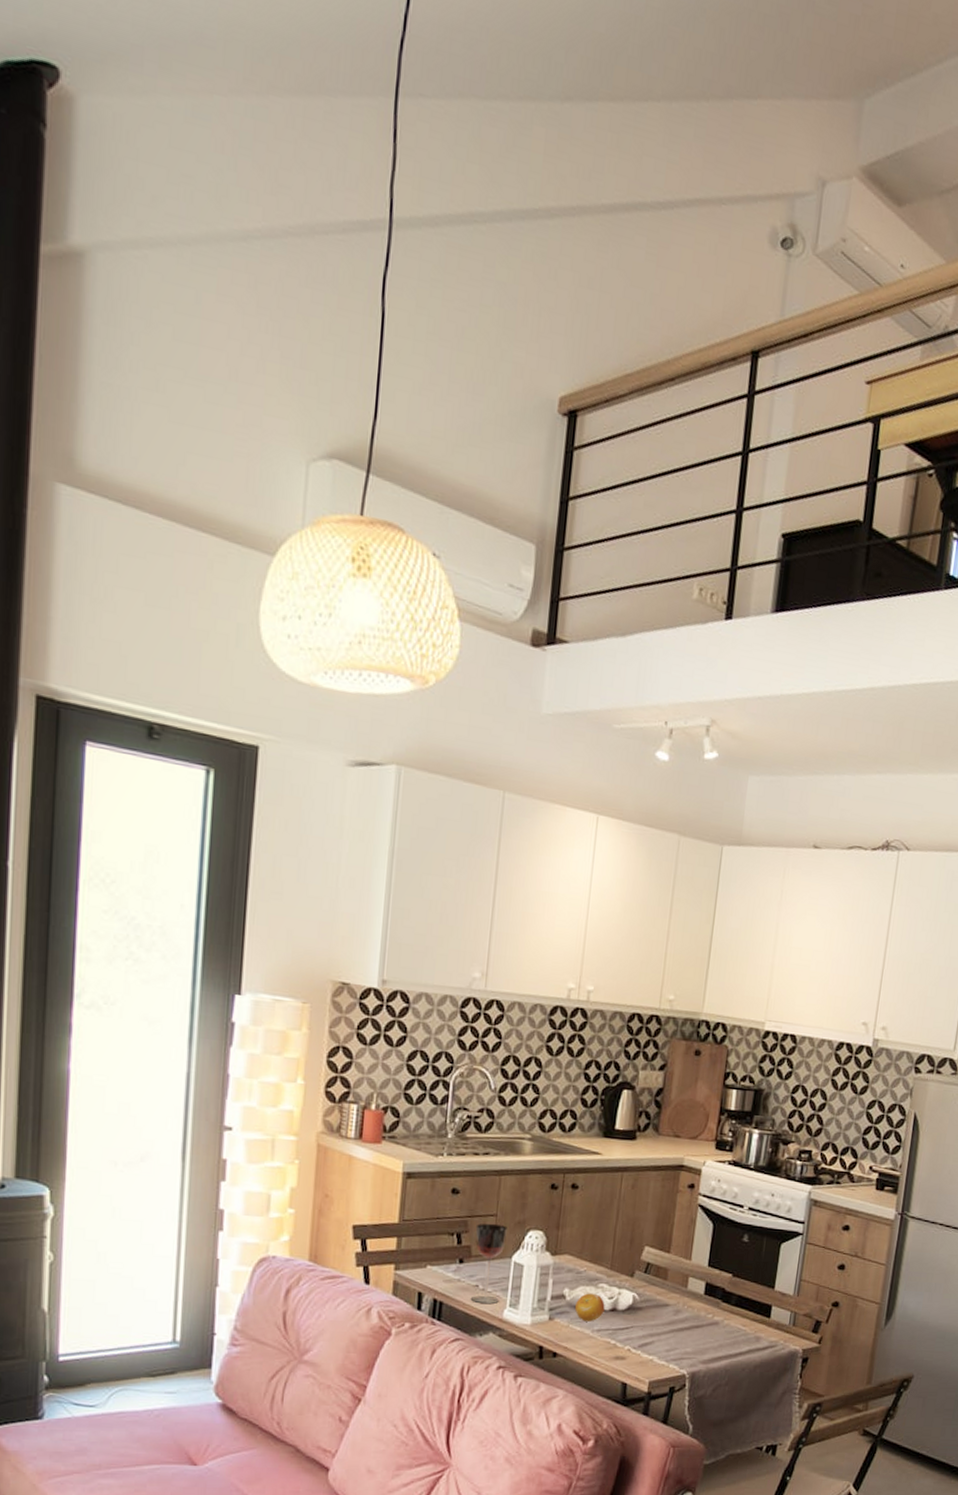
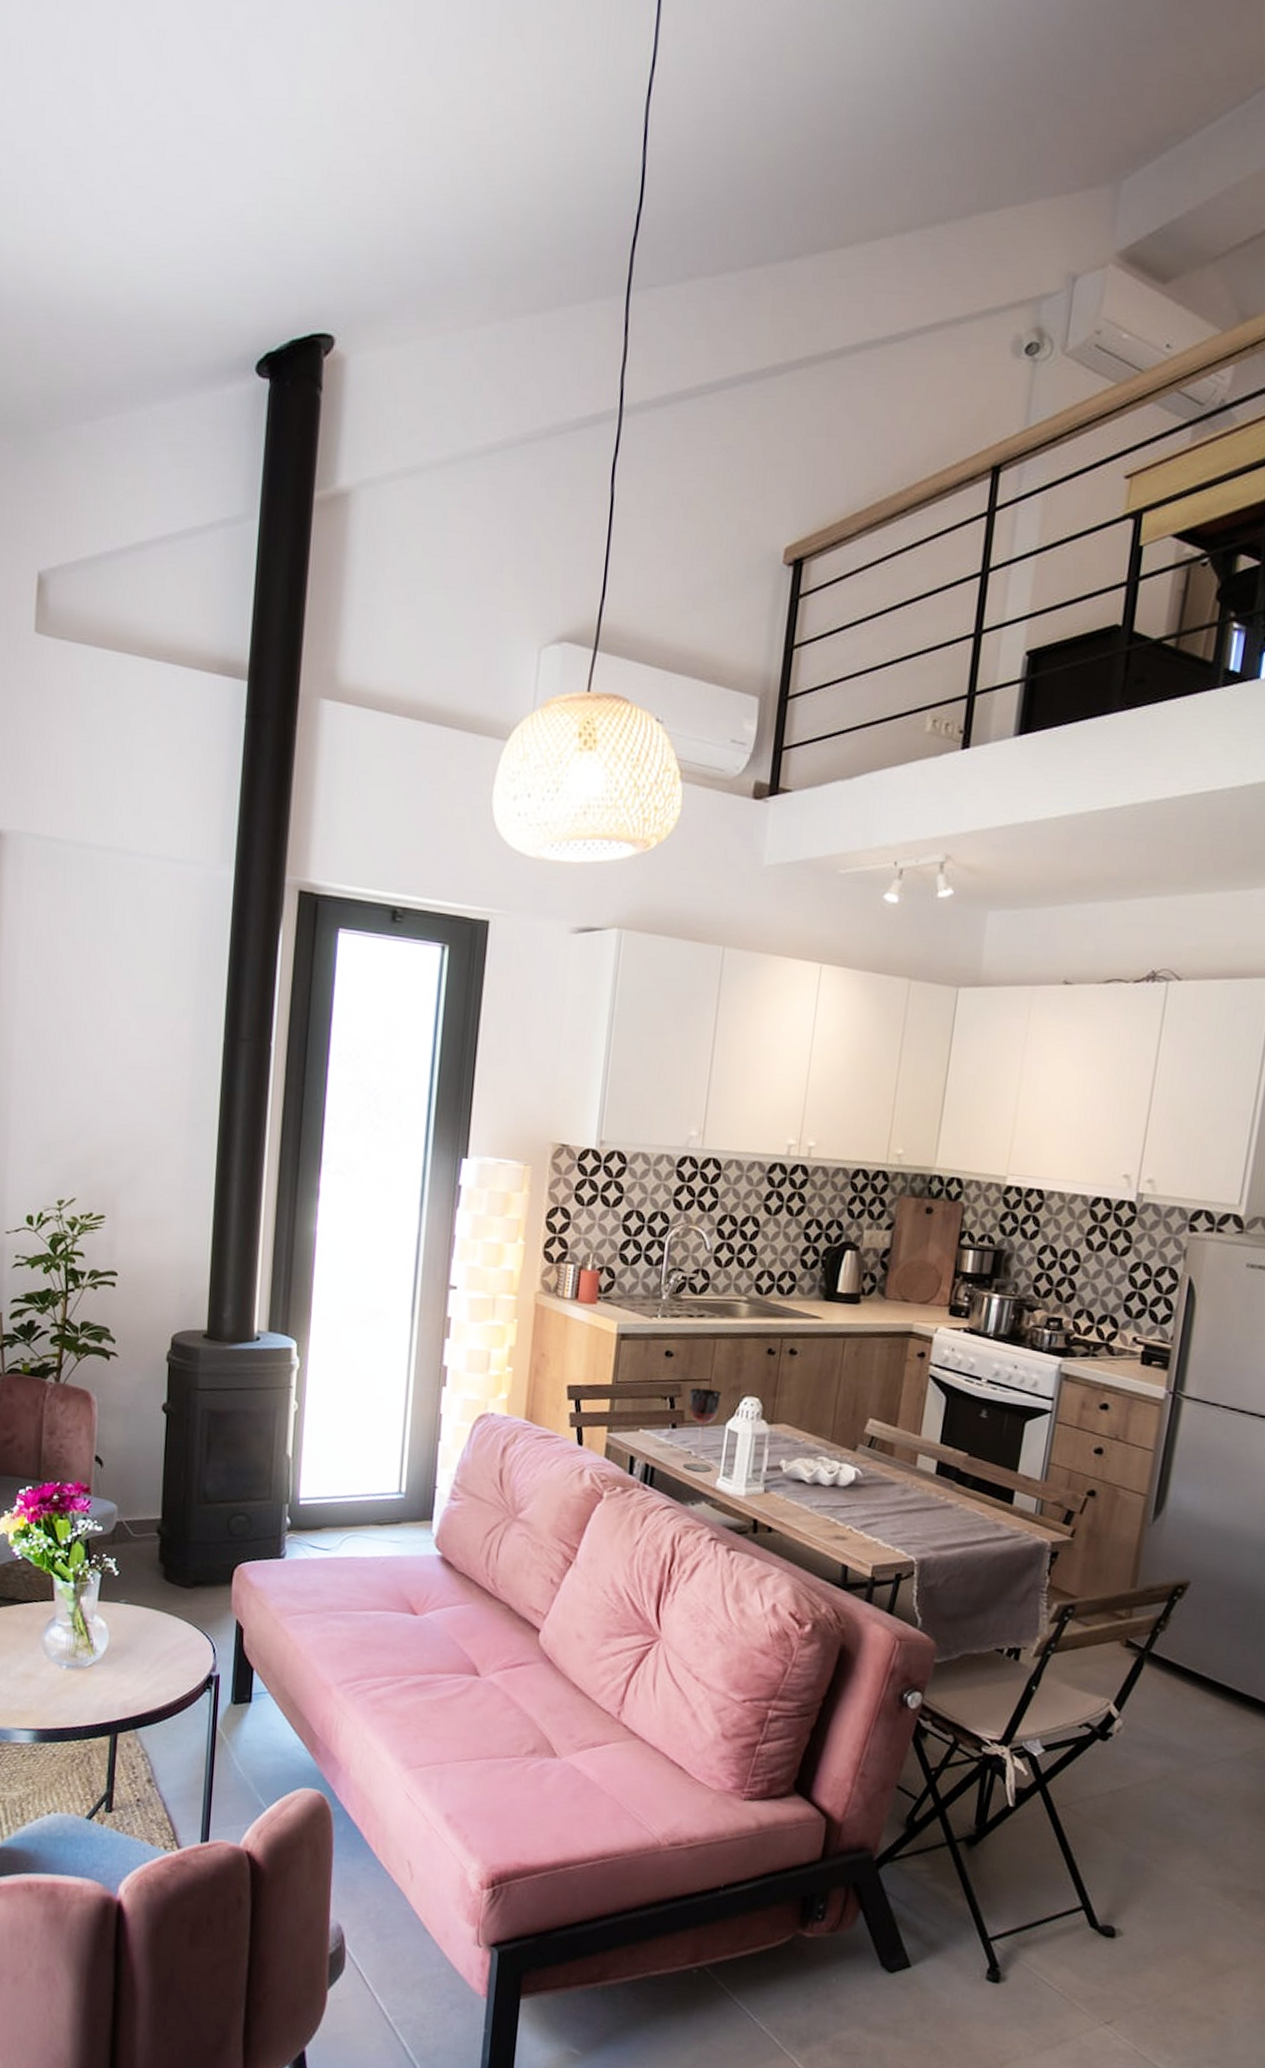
fruit: present [574,1293,605,1322] -> none [791,1466,825,1497]

